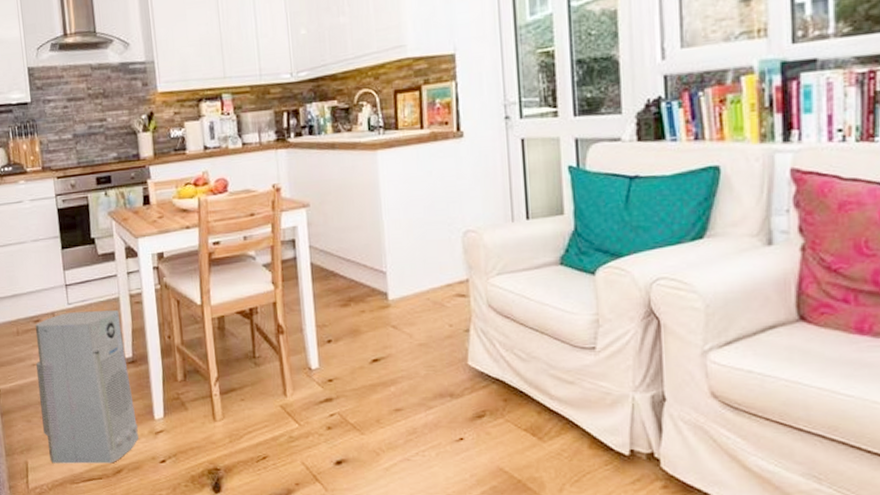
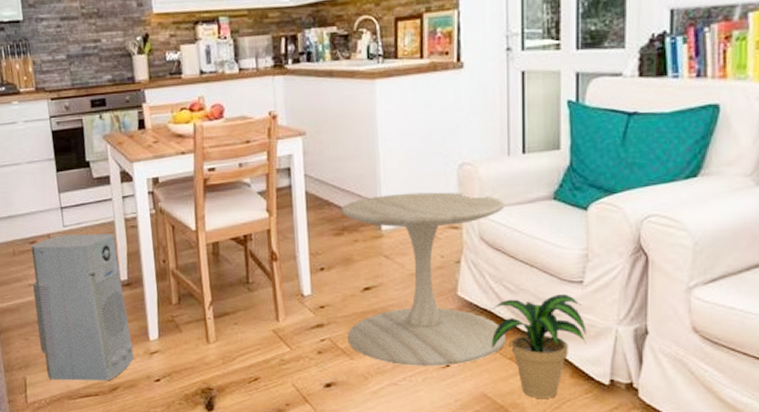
side table: none [346,260,521,440] -> present [341,192,507,367]
potted plant: none [498,361,603,471] -> present [486,294,586,398]

